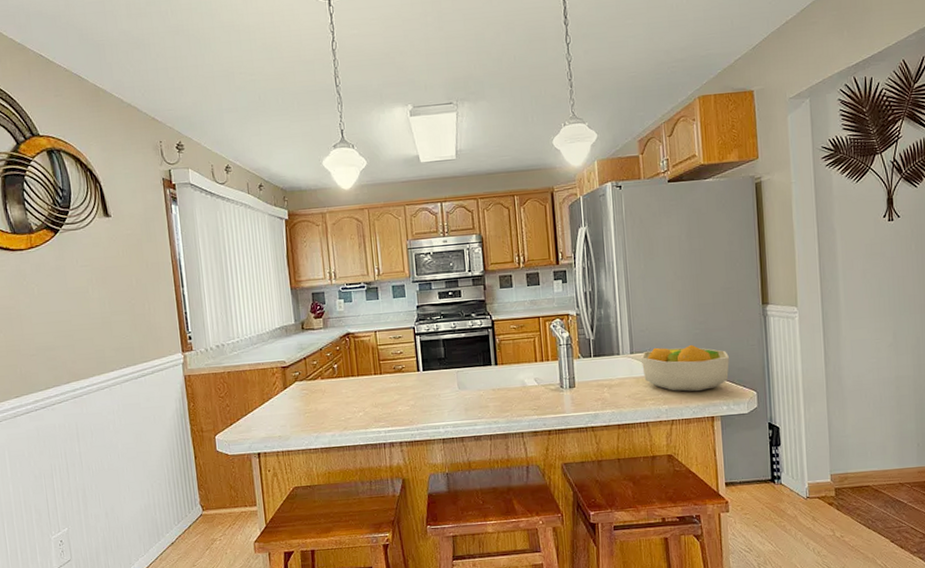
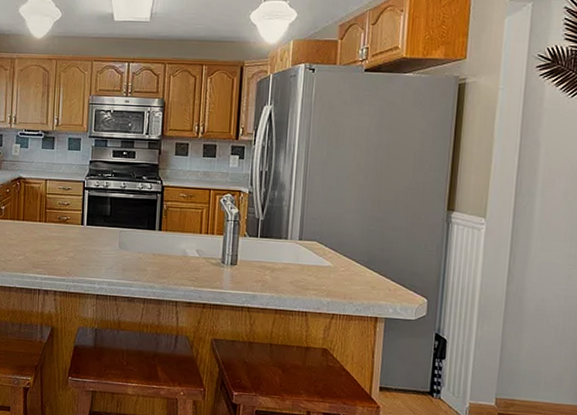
fruit bowl: present [640,344,729,392] -> none [308,237,403,290]

